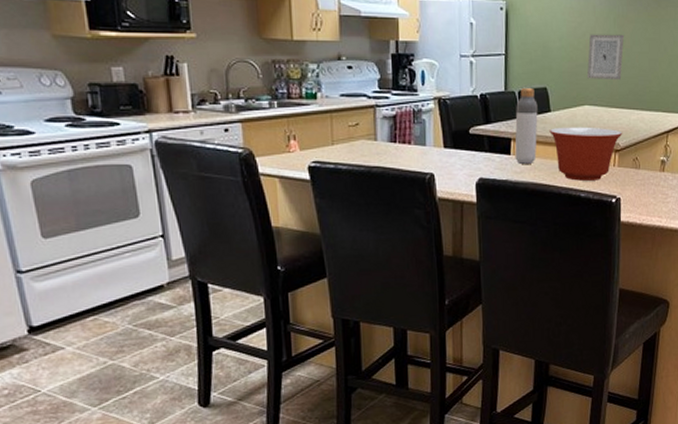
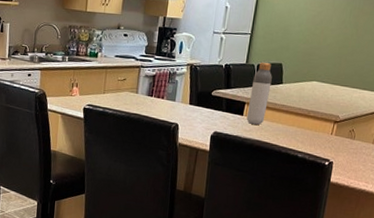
mixing bowl: present [549,127,623,181] -> none [279,97,344,145]
wall art: present [586,34,625,81] -> none [318,22,358,63]

